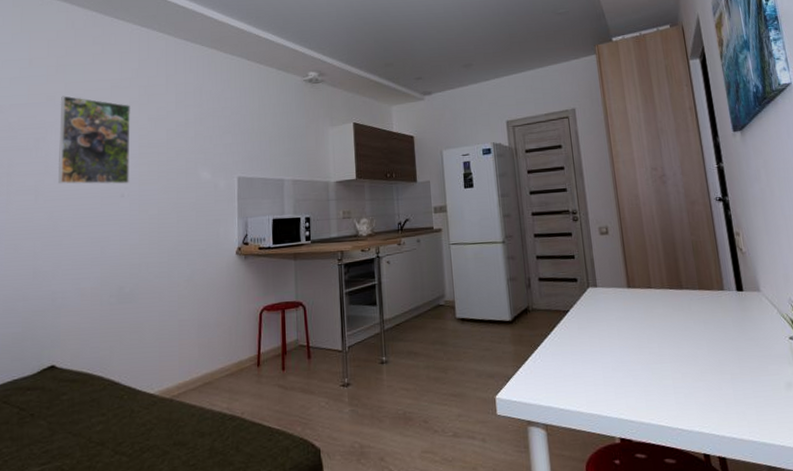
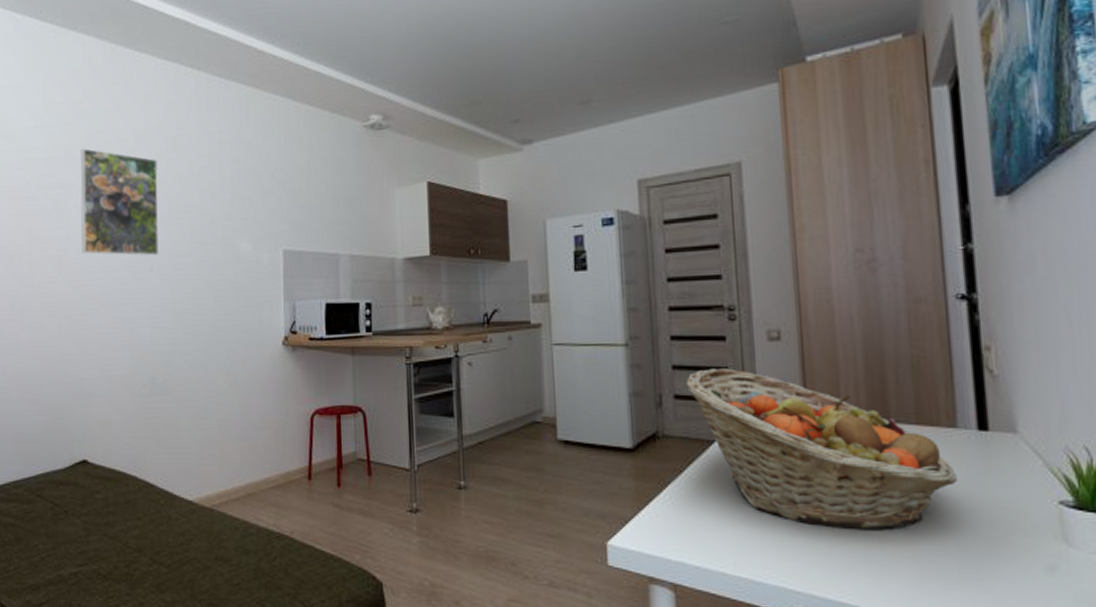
fruit basket: none [547,256,727,370] -> present [686,368,957,531]

